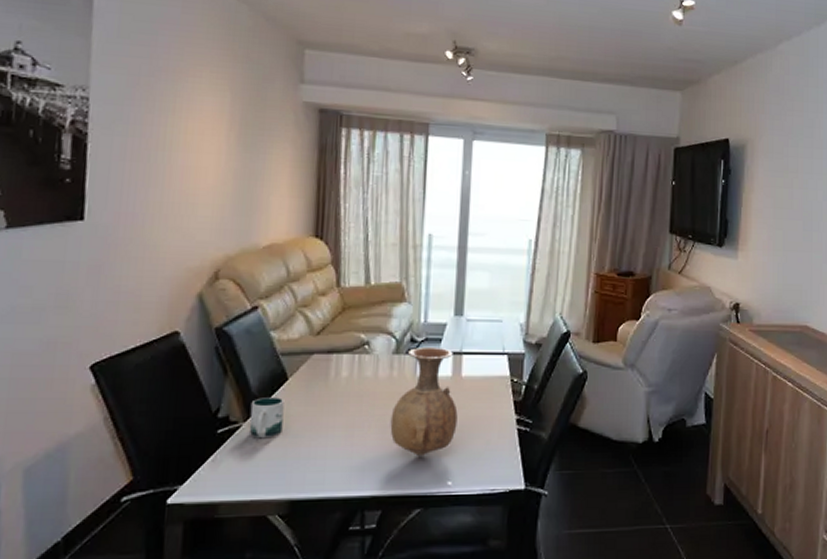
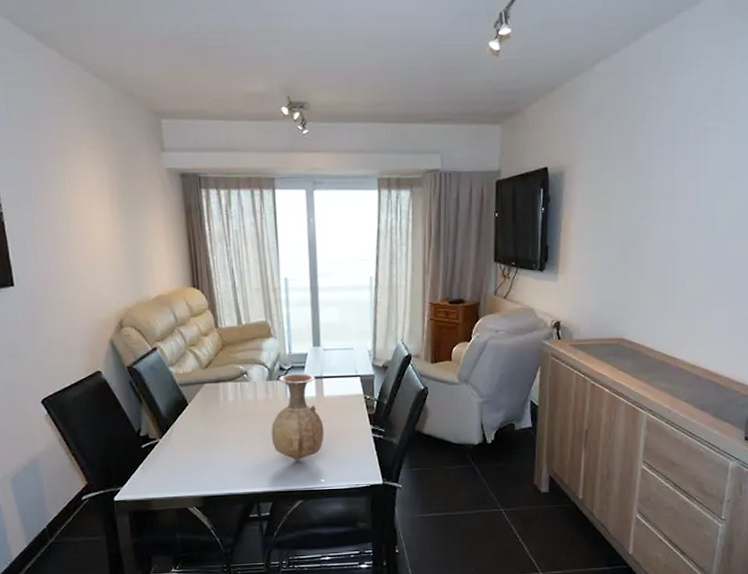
mug: present [249,398,285,437] -> none [163,419,190,450]

